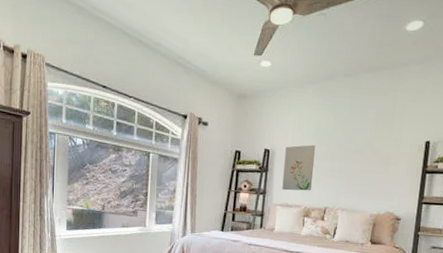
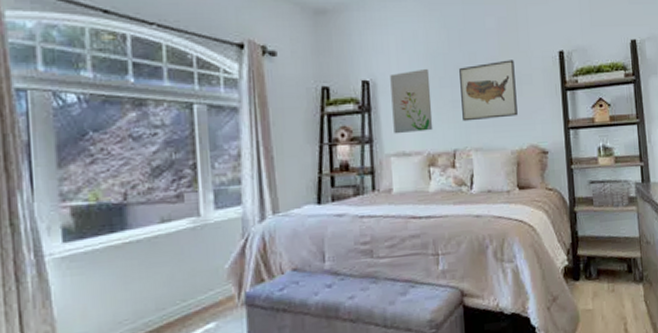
wall art: none [336,144,386,189] -> present [459,60,518,122]

